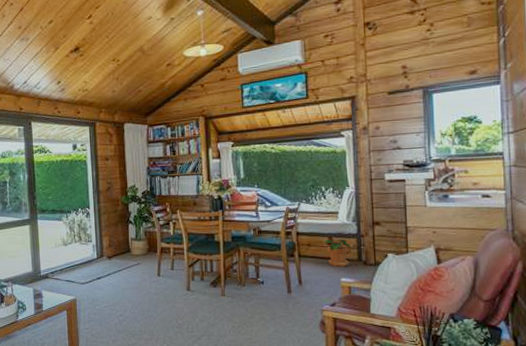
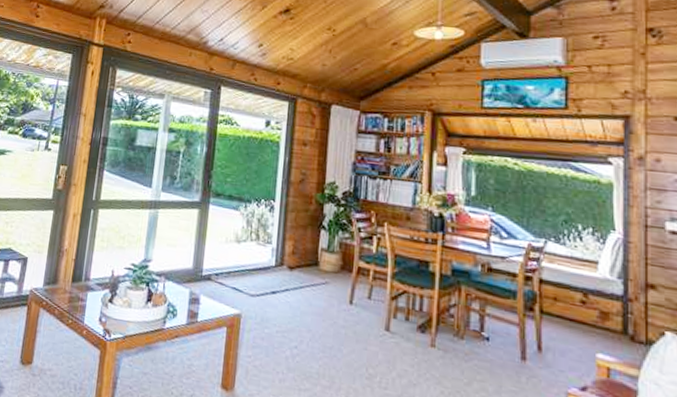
potted plant: present [324,239,351,267] -> none [576,296,613,339]

